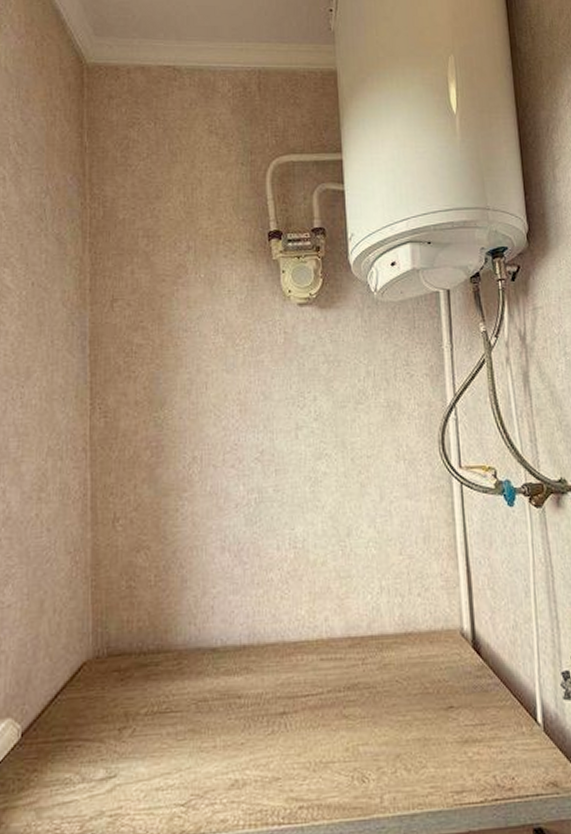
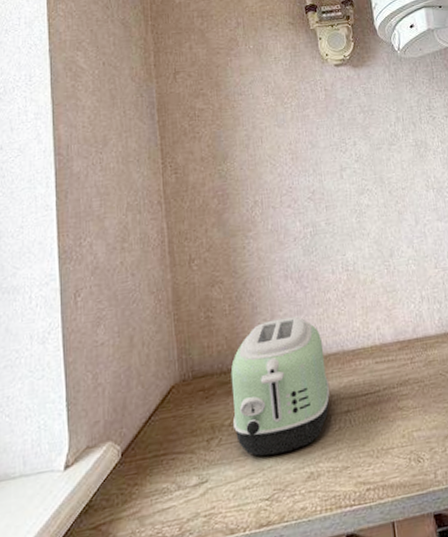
toaster: none [149,596,263,755] -> present [230,316,330,457]

